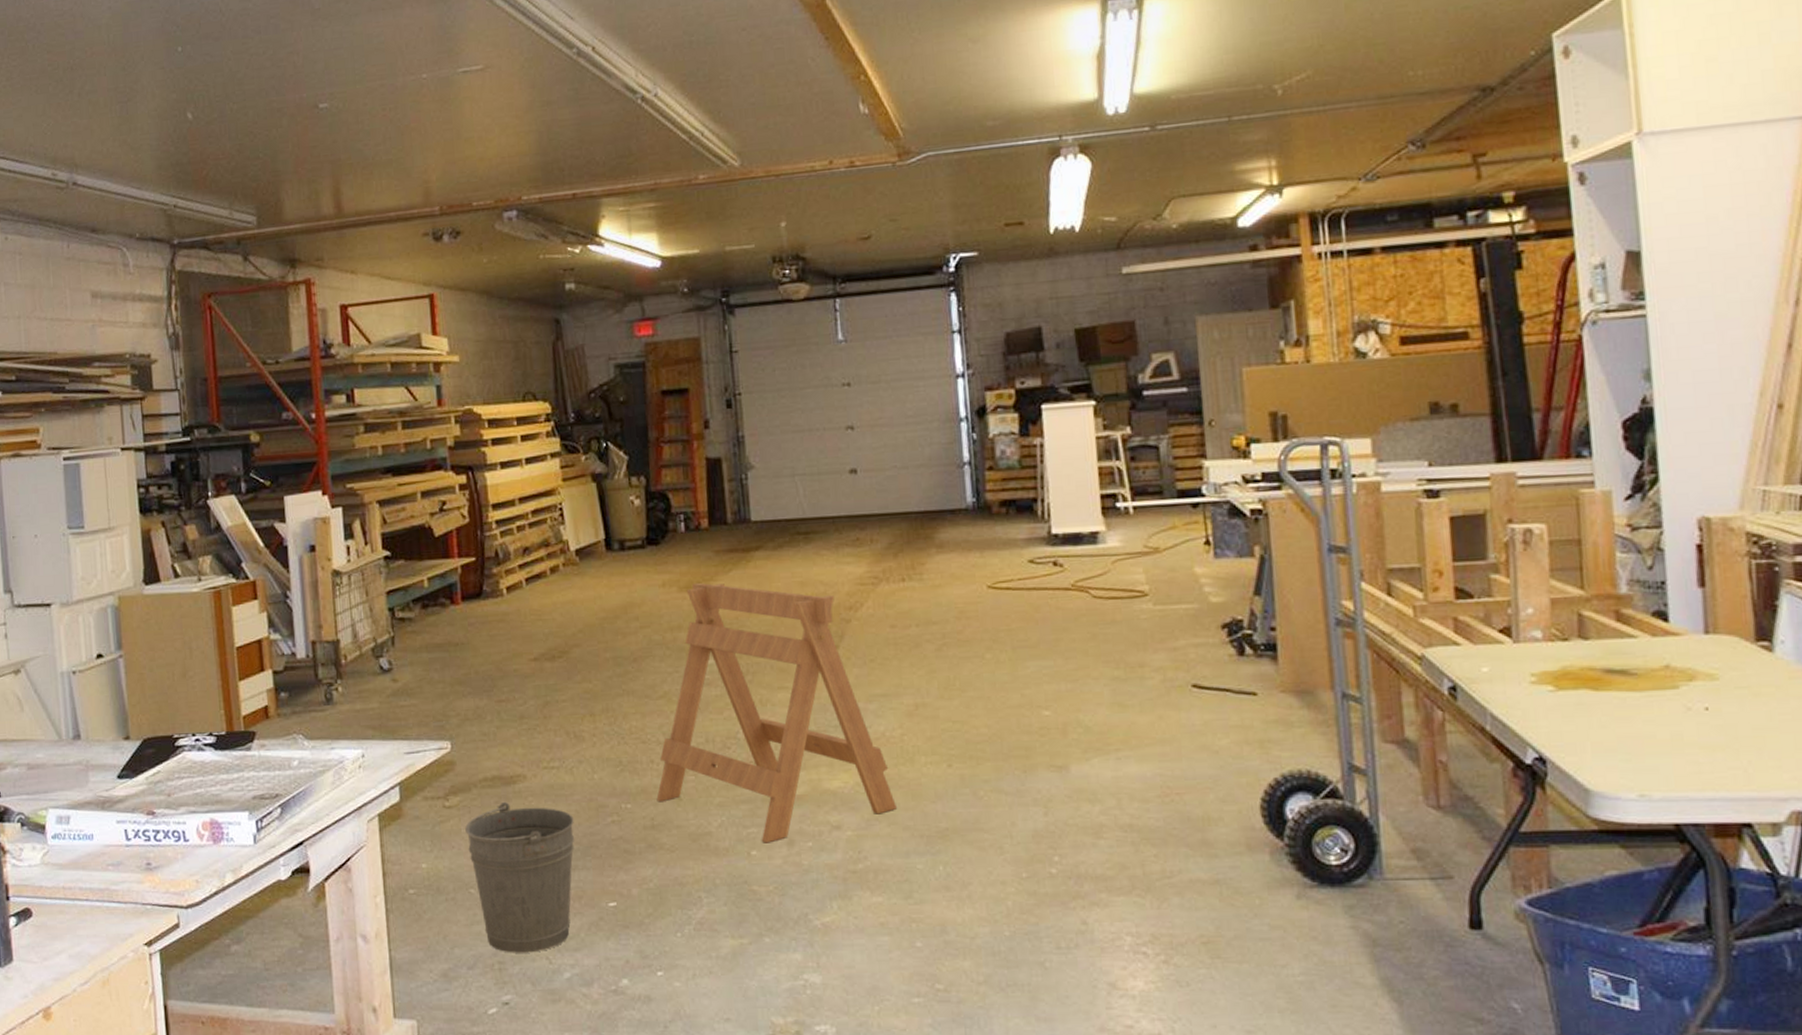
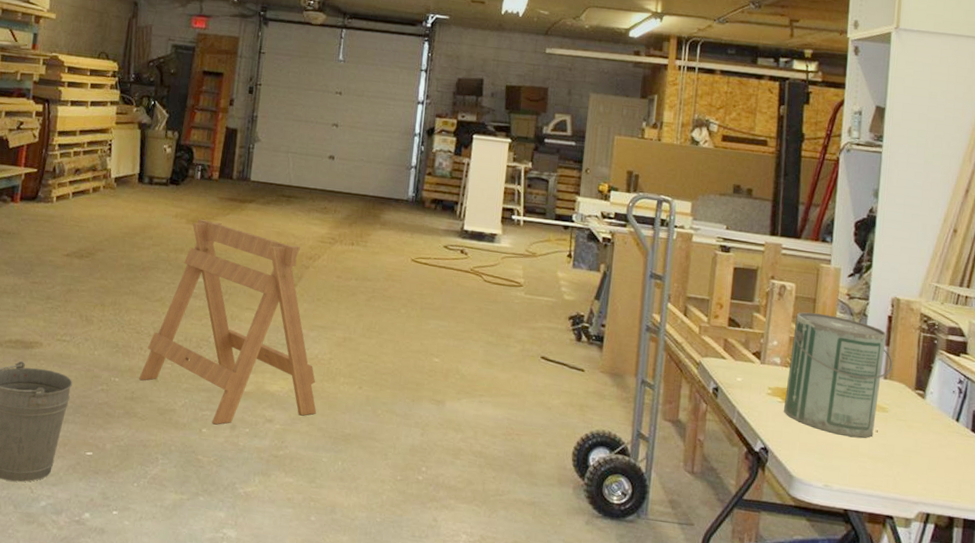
paint can: none [1555,558,1716,724] -> present [783,312,893,438]

